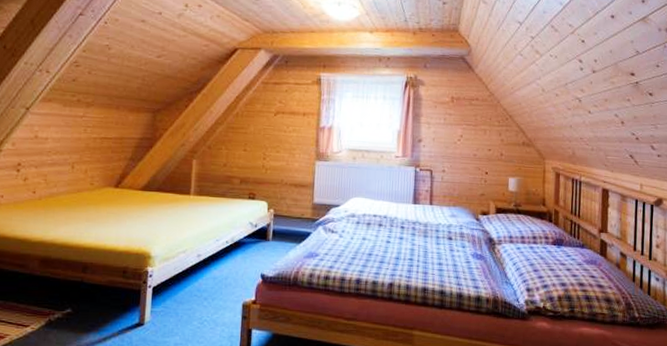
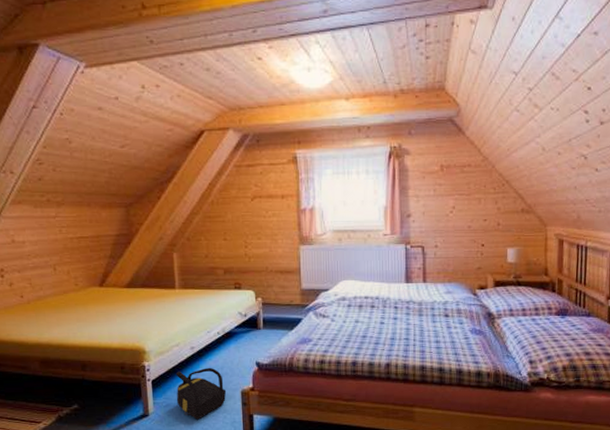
backpack: none [175,277,228,332] -> present [175,368,227,420]

